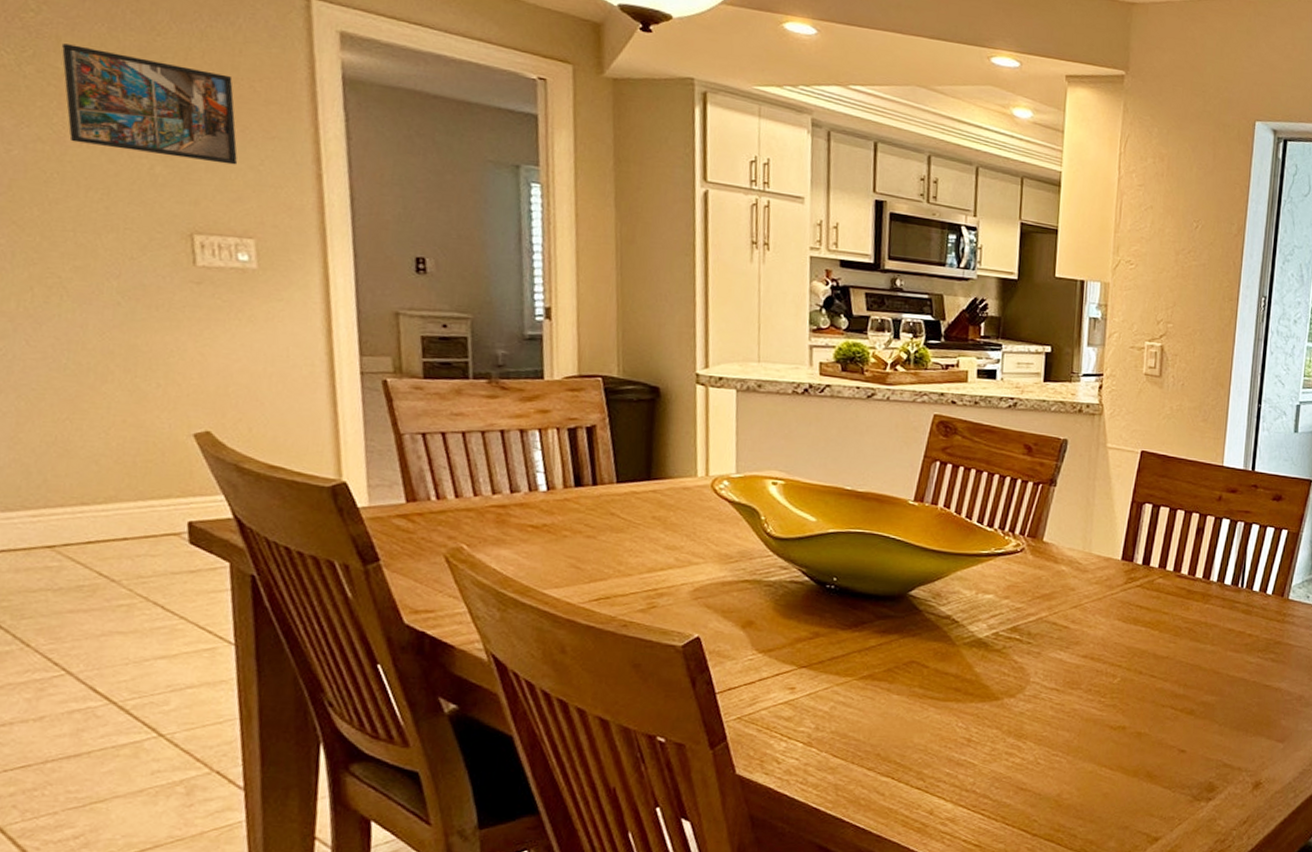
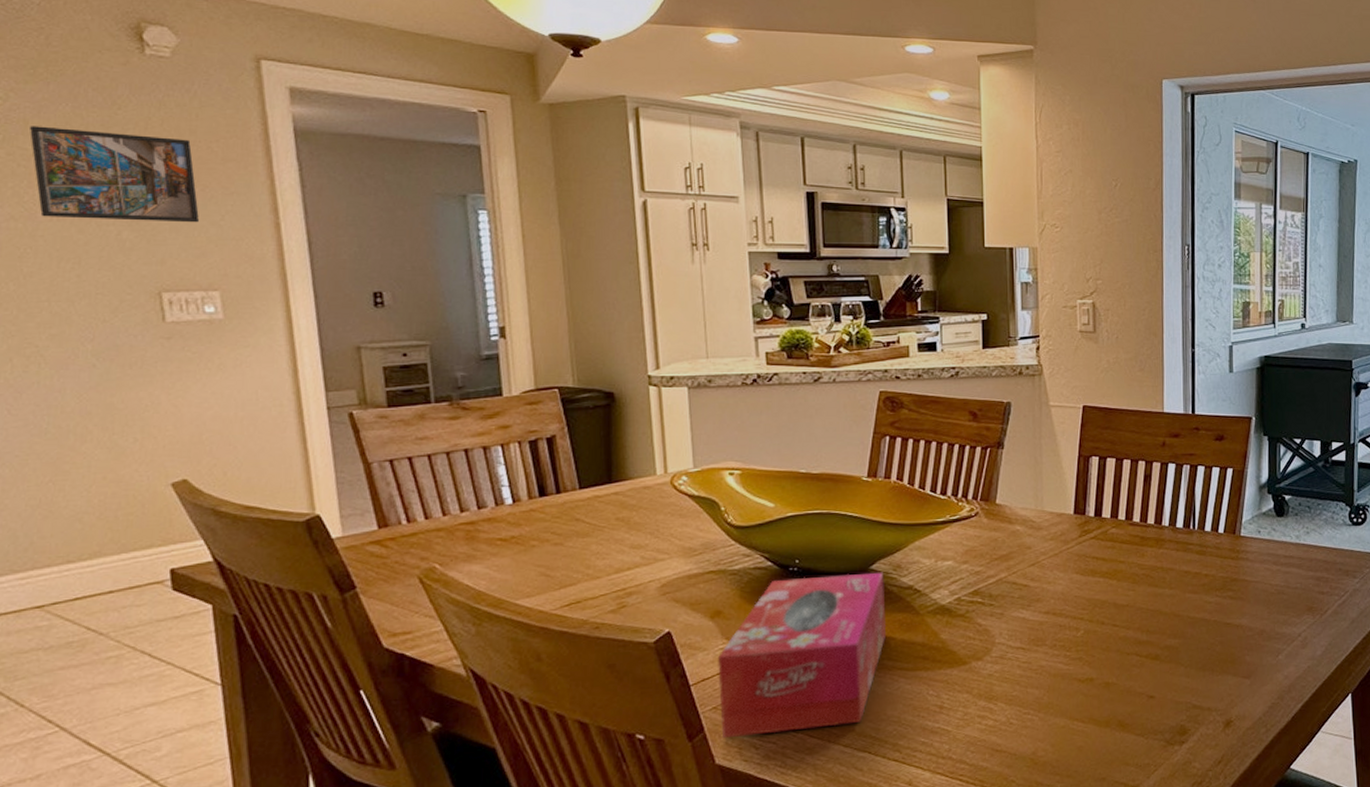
tissue box: none [744,596,923,750] -> present [718,572,887,739]

